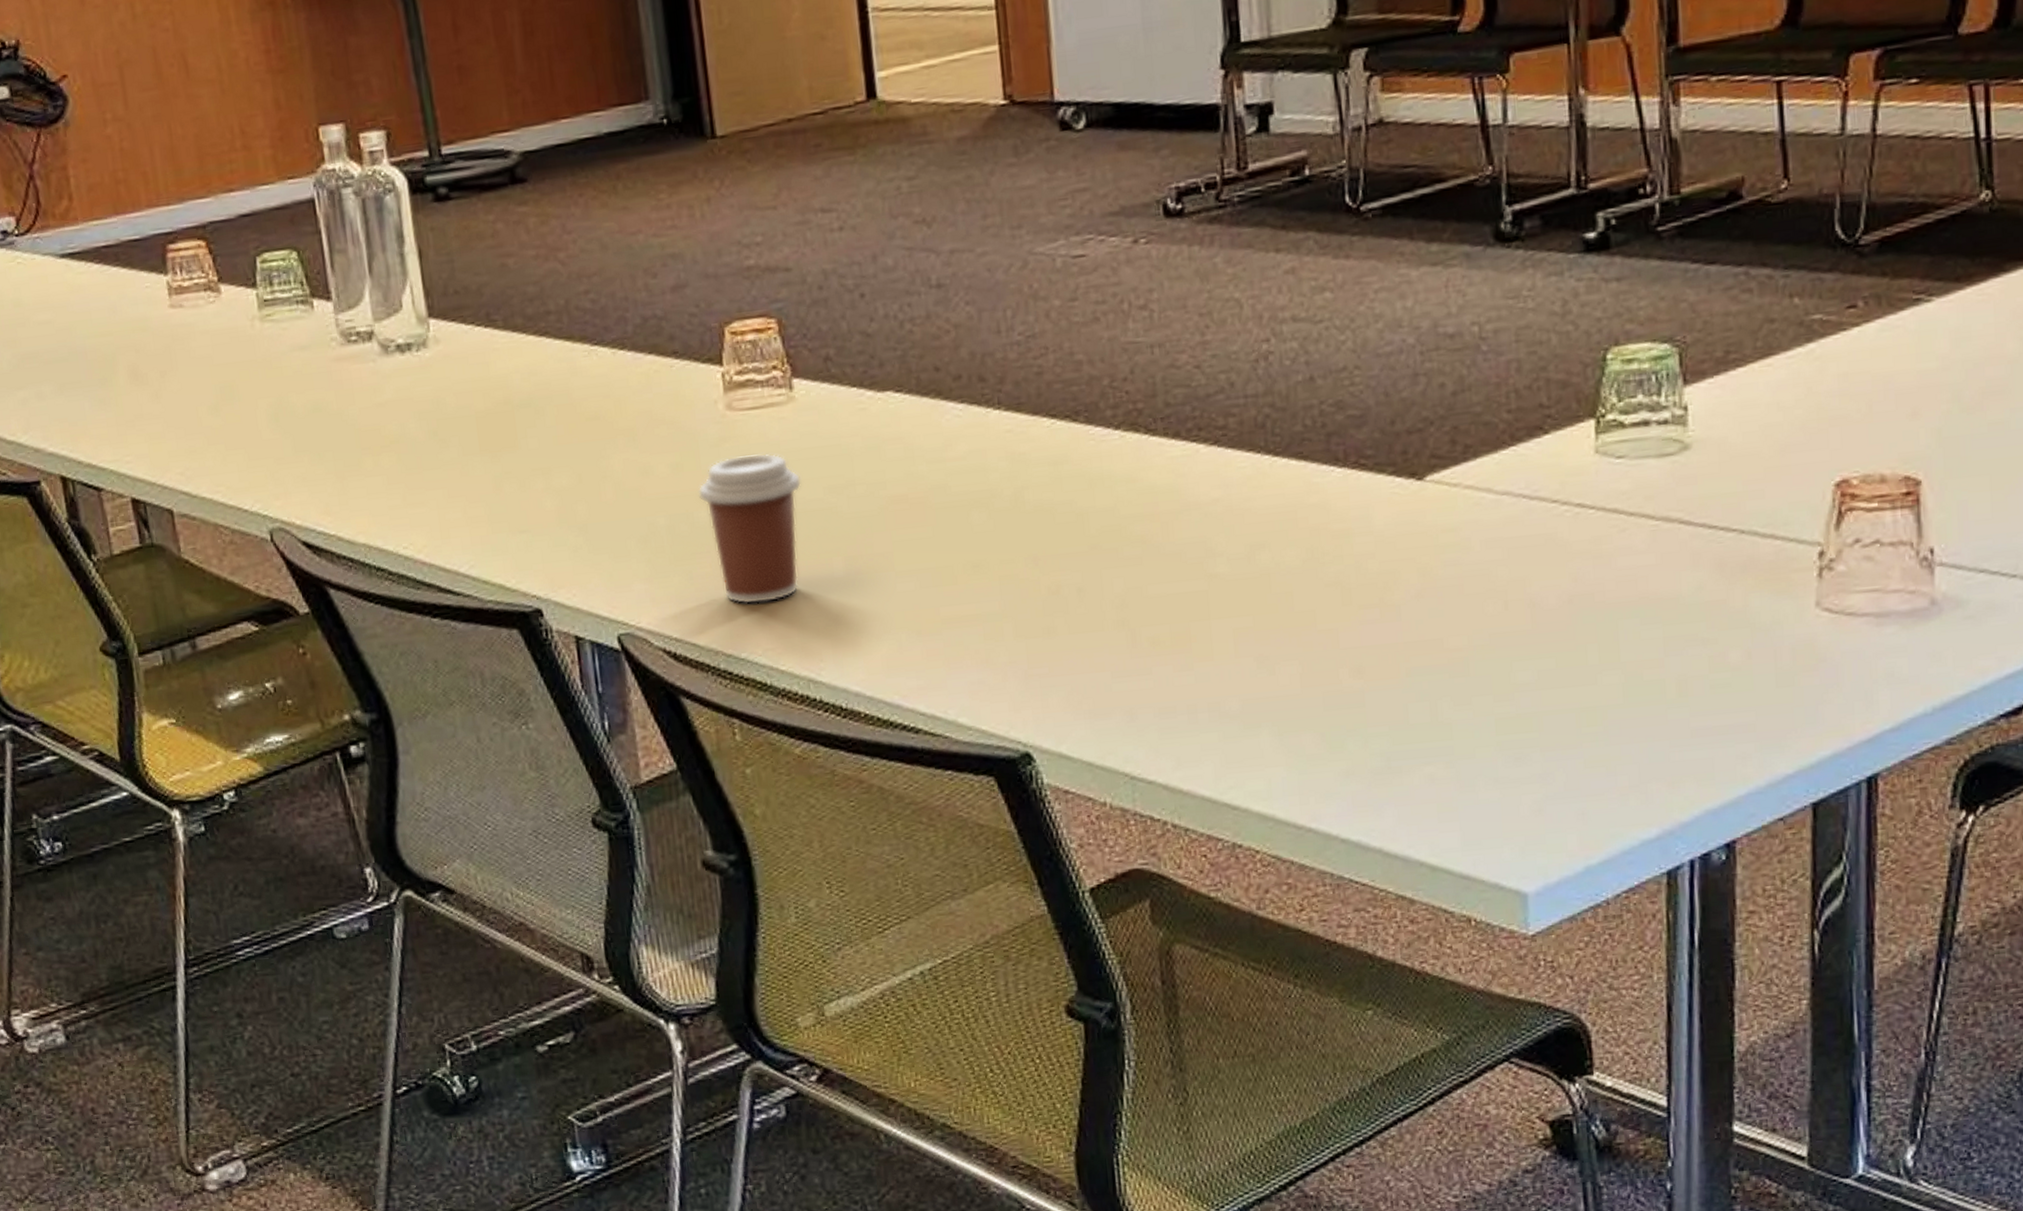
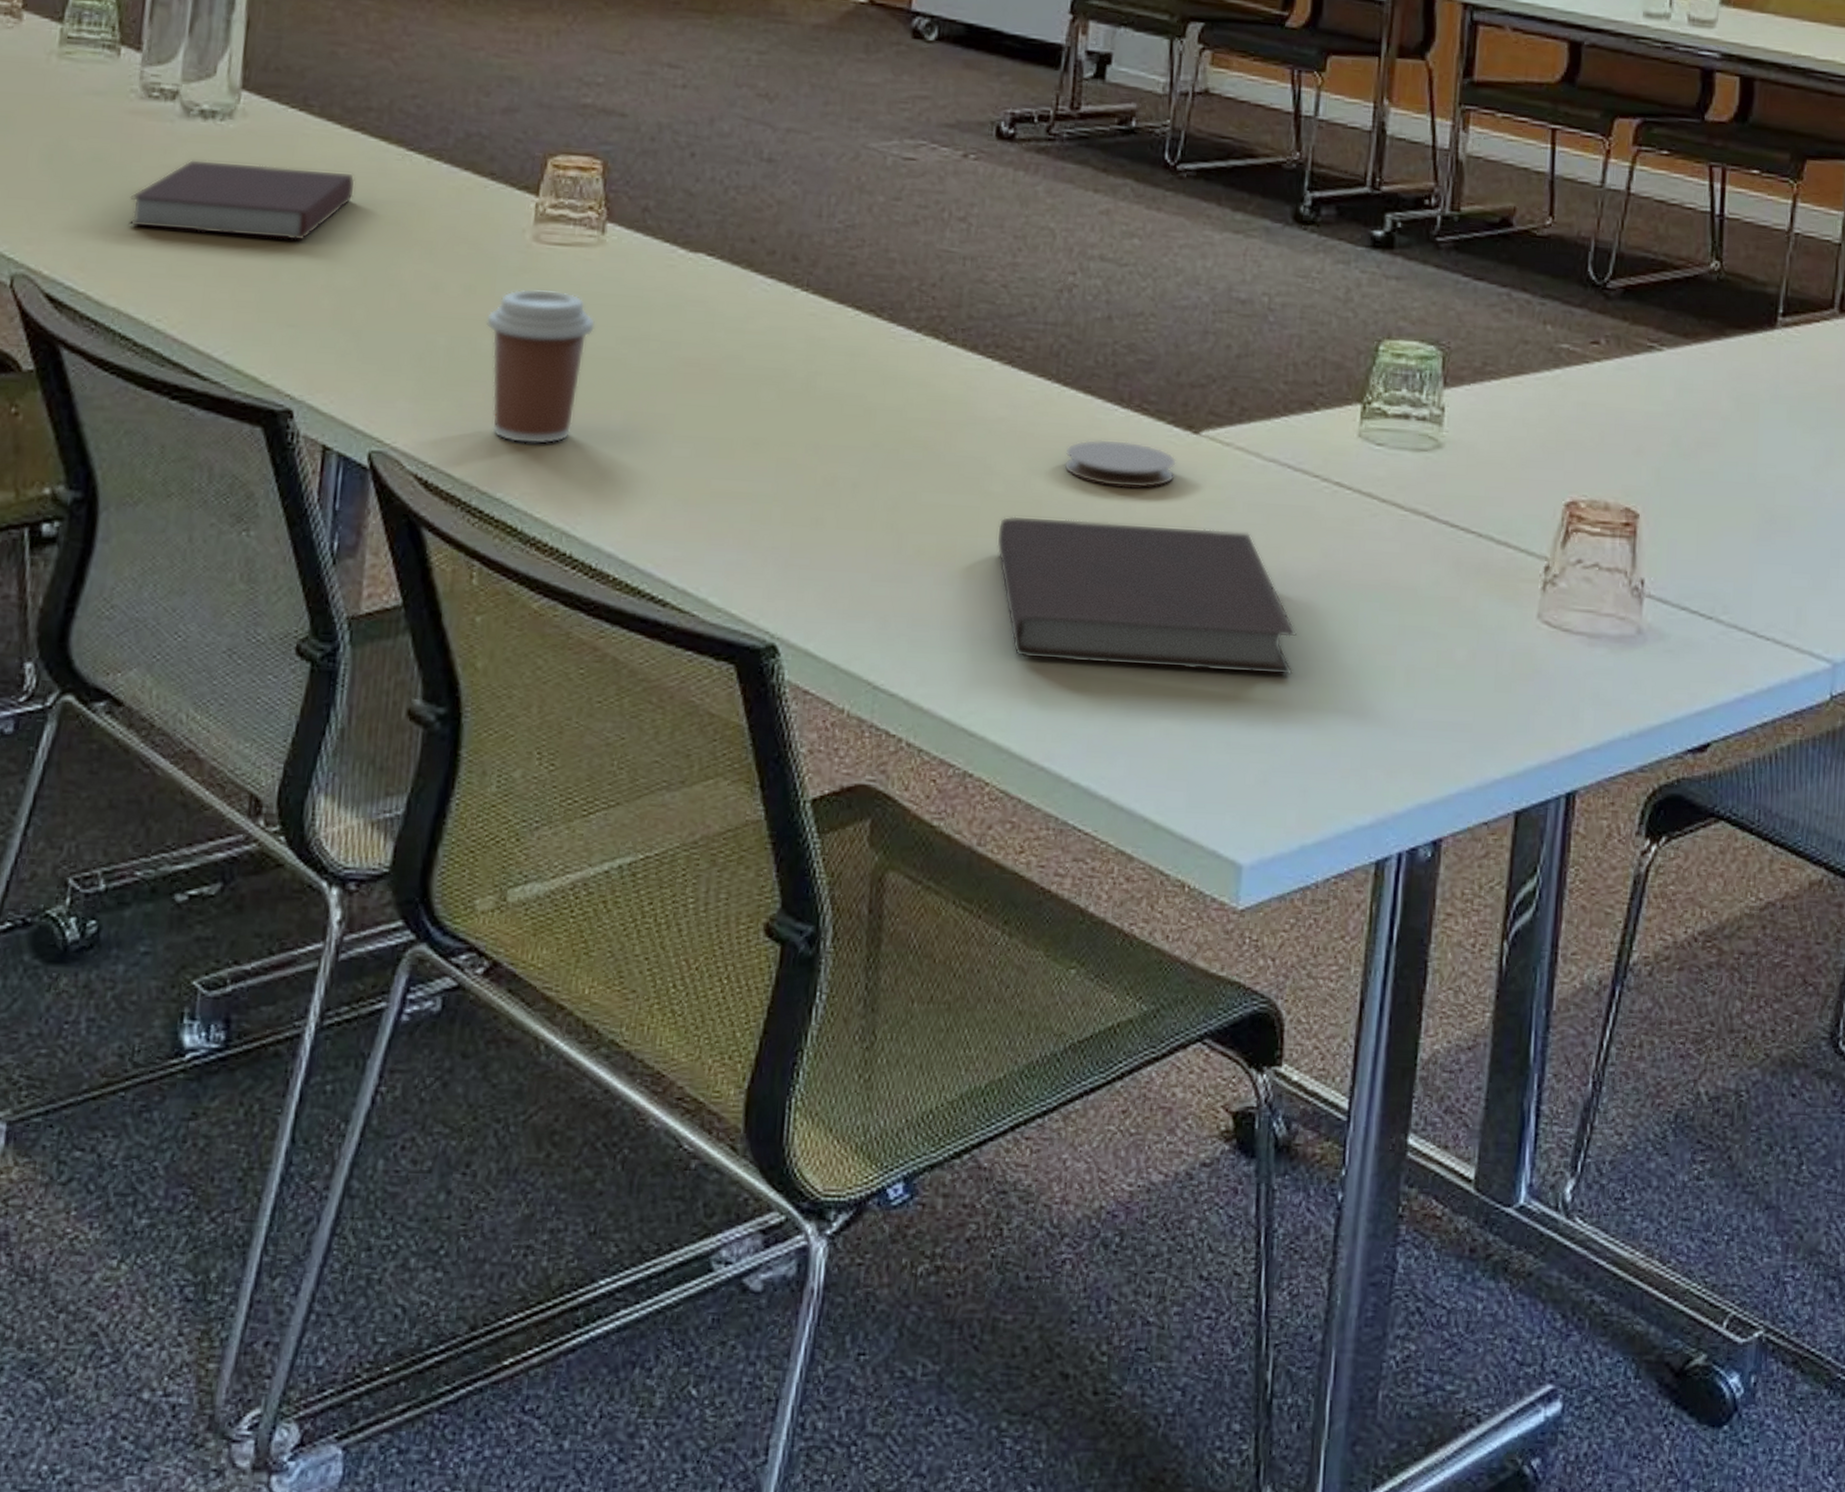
notebook: none [354,378,553,467] -> present [128,159,356,241]
notebook: none [1229,569,1555,728] -> present [997,516,1296,676]
coaster: none [1286,499,1404,549] -> present [1064,439,1176,489]

